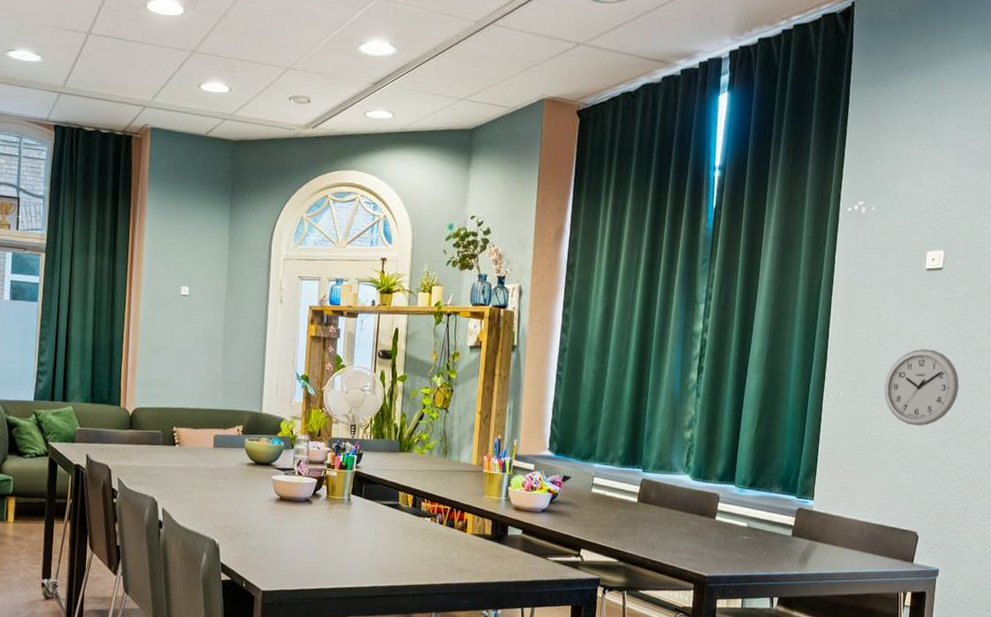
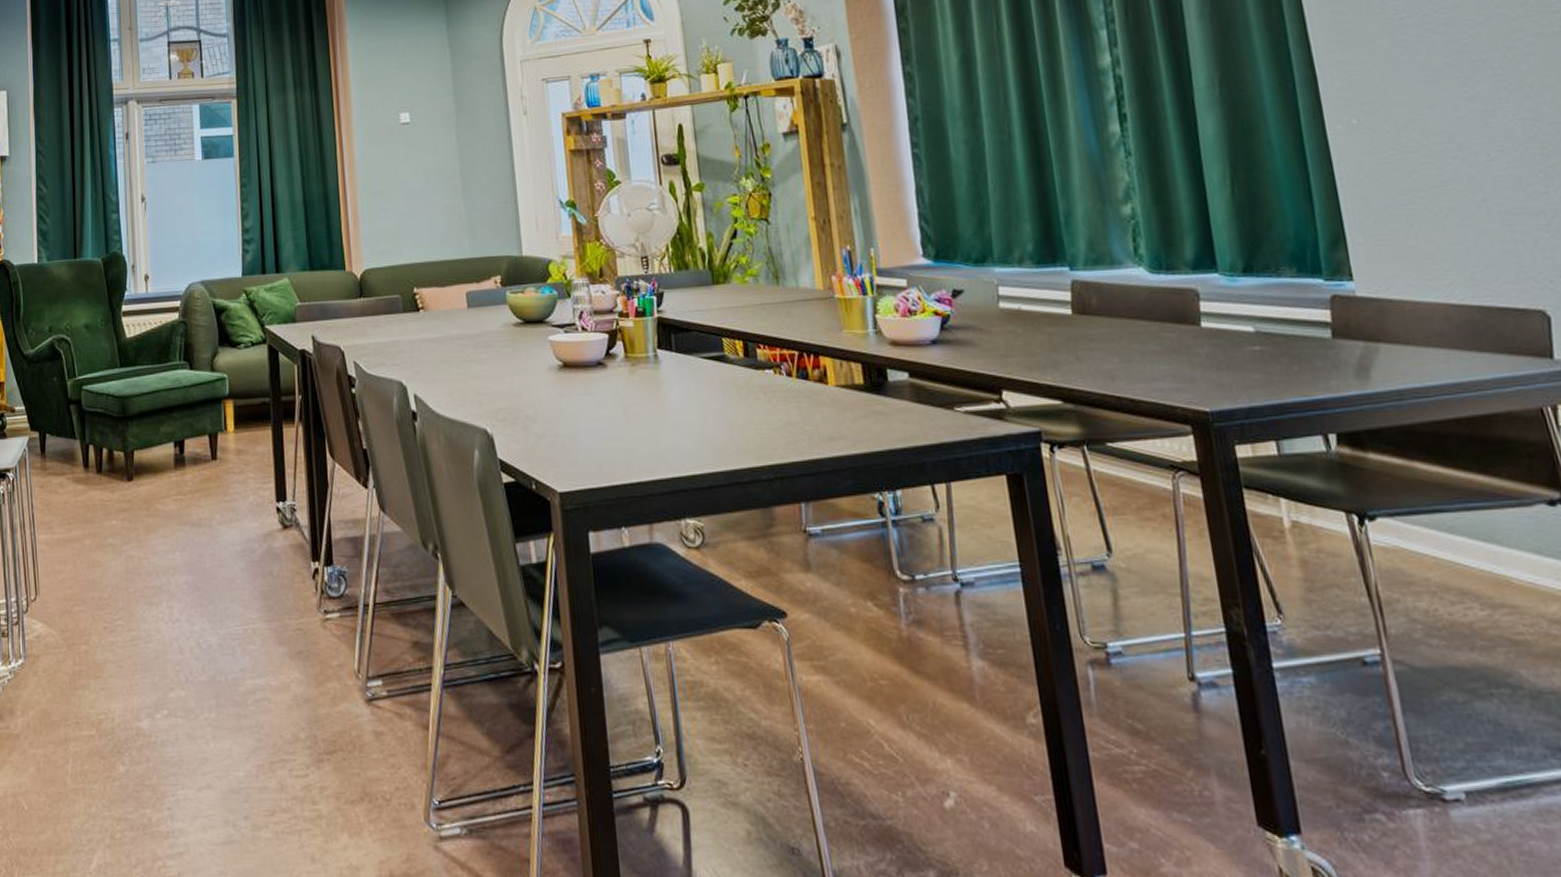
wall clock: present [884,349,959,426] -> none [1420,38,1551,152]

